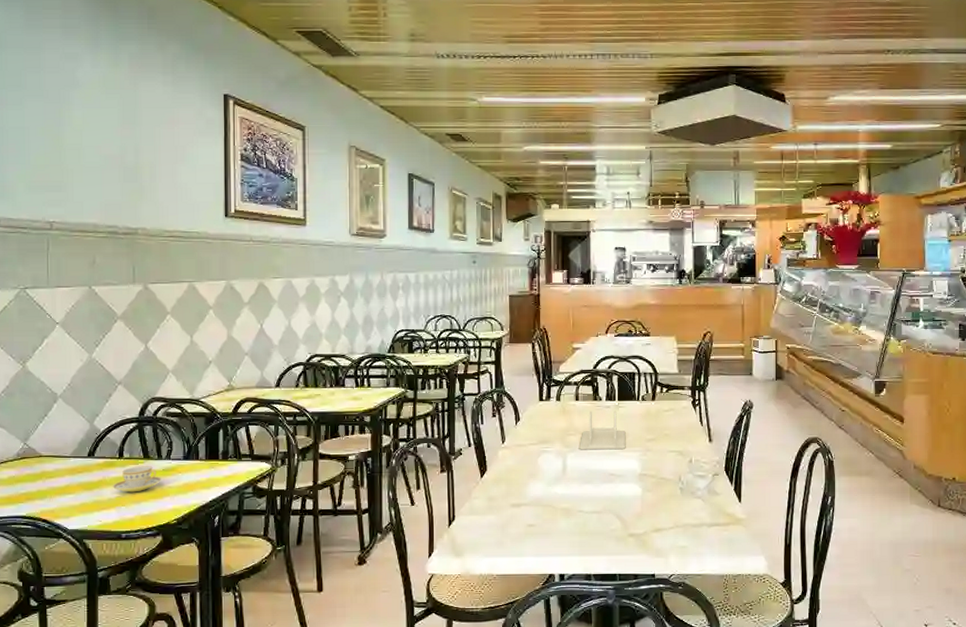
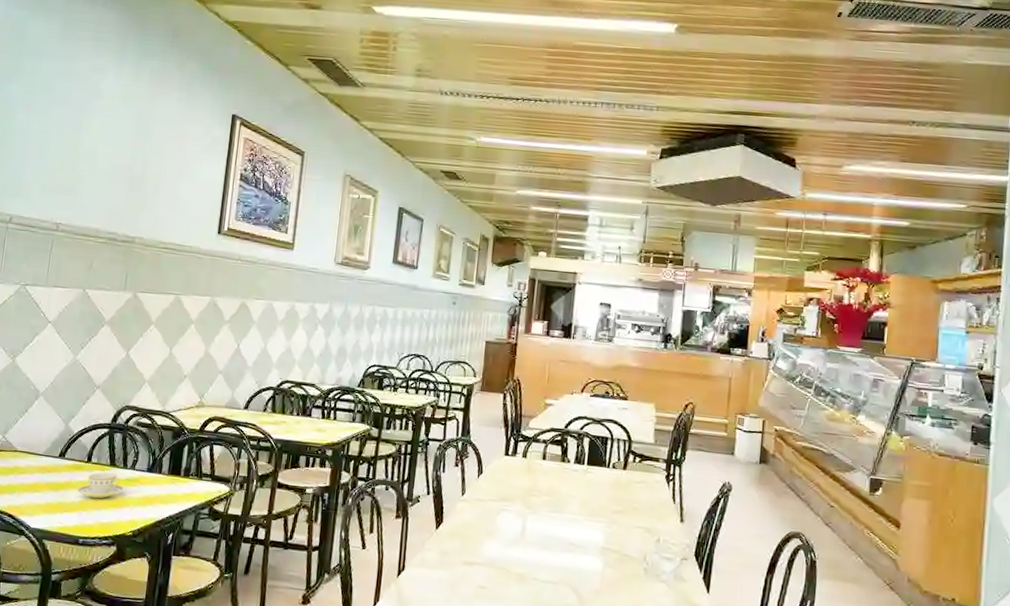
napkin holder: present [578,410,626,450] -> none [540,472,592,519]

